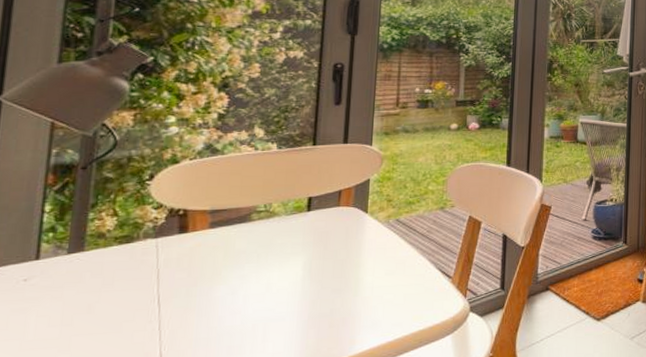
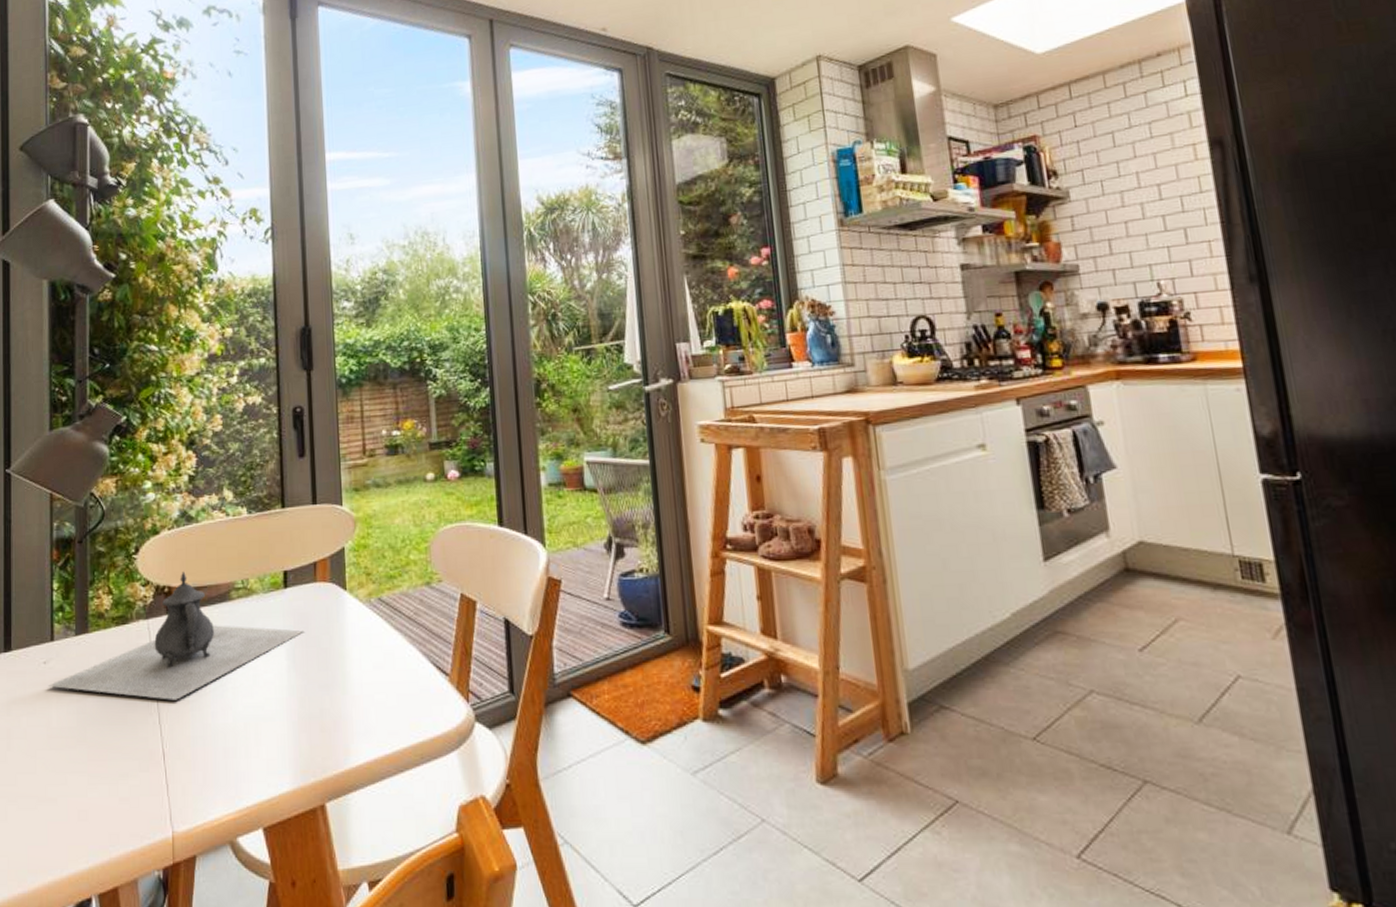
teapot: none [26,196,323,309] -> present [47,571,305,700]

